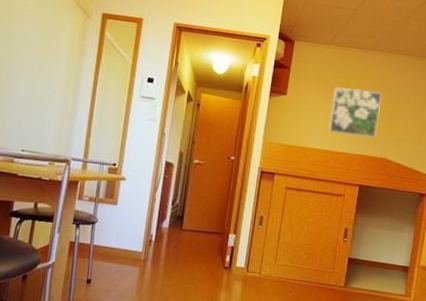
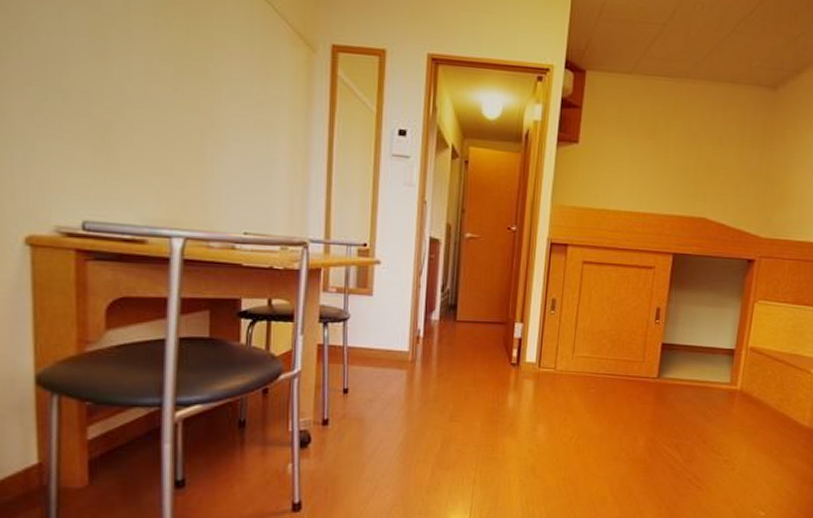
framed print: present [328,87,382,138] -> none [632,129,699,193]

